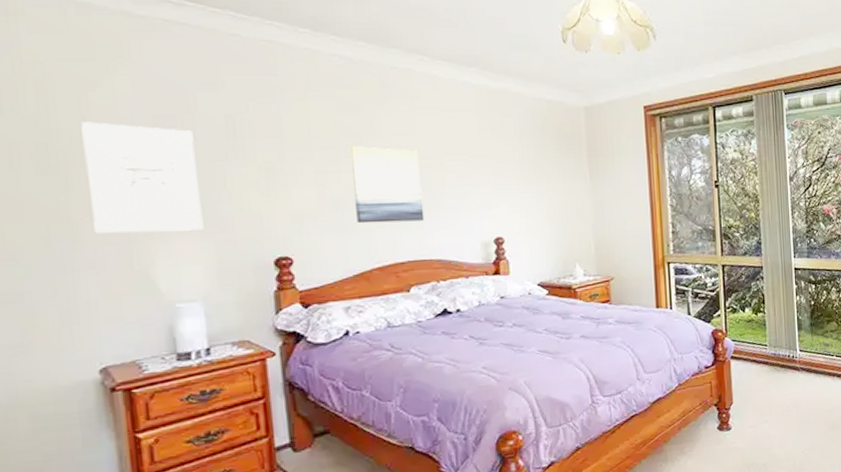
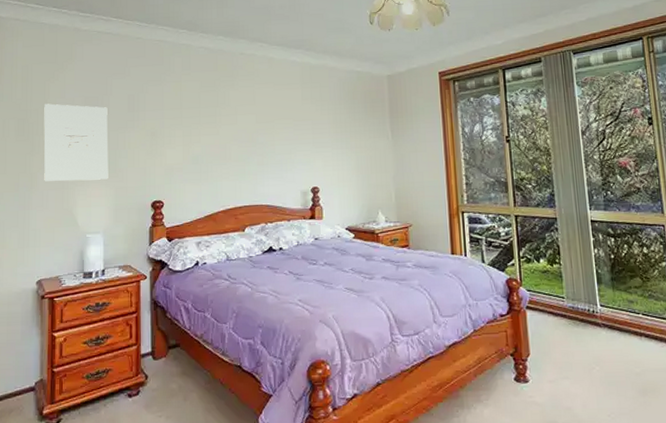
wall art: present [349,146,425,224] -> none [207,114,258,175]

